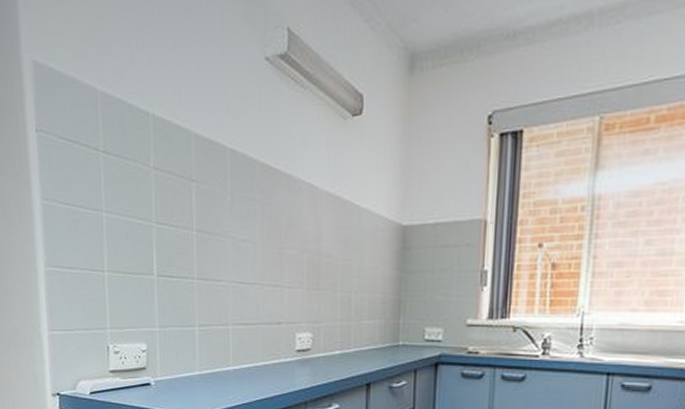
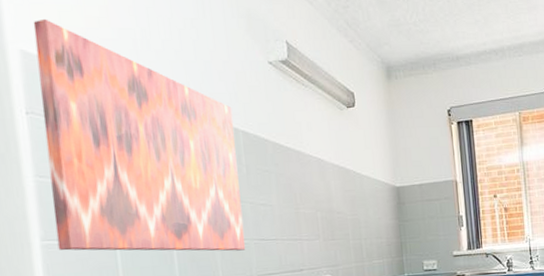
wall art: none [43,22,224,294] -> present [33,18,246,251]

